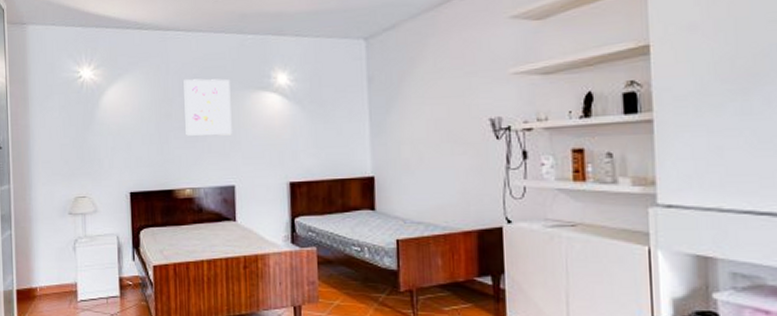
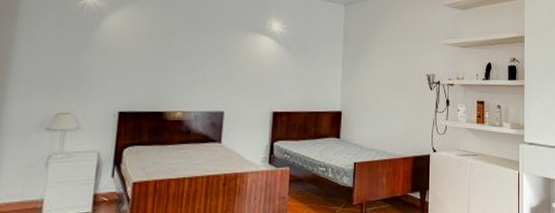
wall art: present [184,78,232,136] -> none [183,16,231,68]

